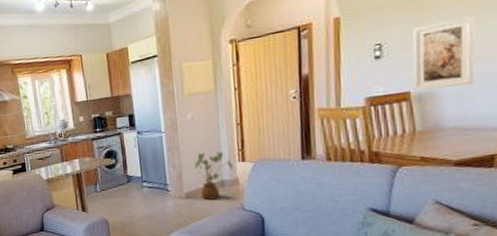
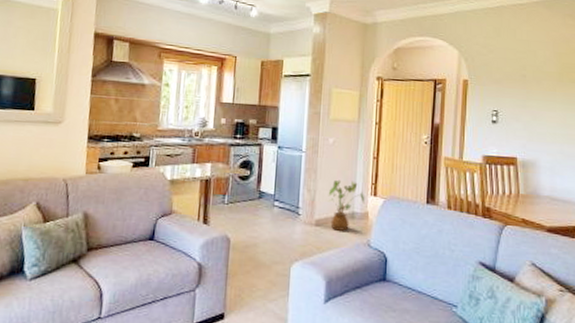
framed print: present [412,15,475,91] -> none [520,103,564,161]

